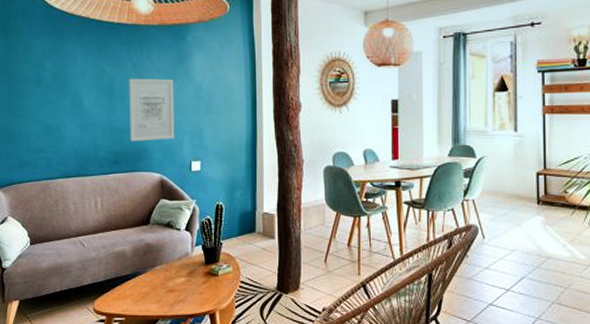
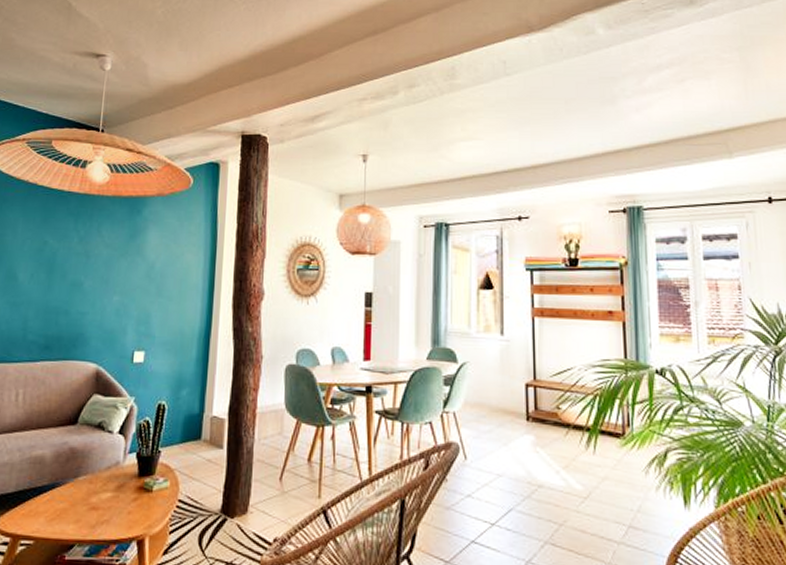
wall art: present [129,78,175,142] -> none [66,252,124,325]

